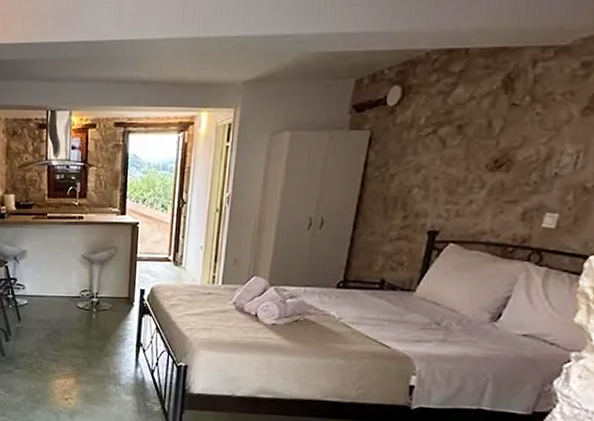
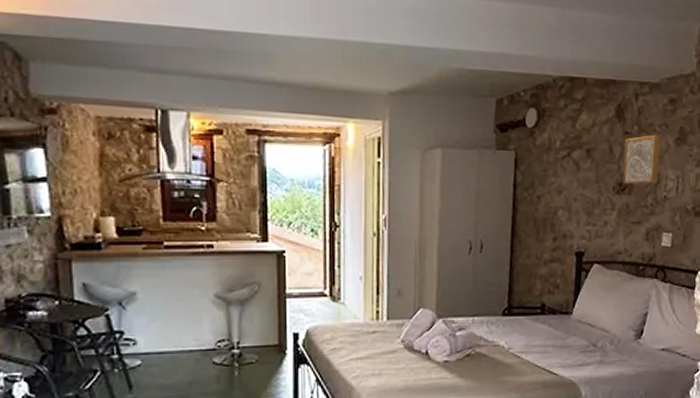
wall art: none [500,104,562,160] -> present [623,134,661,184]

